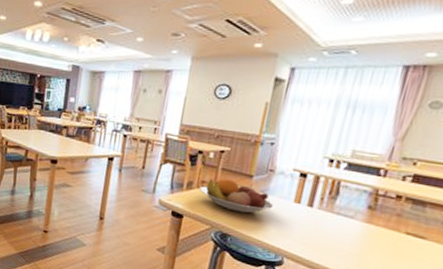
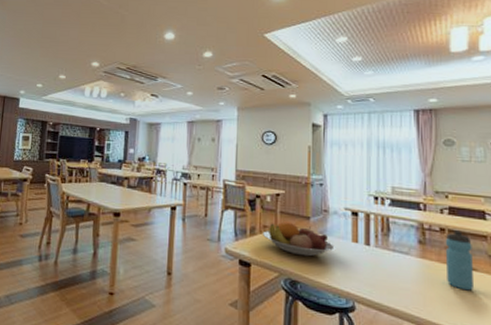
water bottle: none [388,199,429,258] -> present [445,230,475,291]

